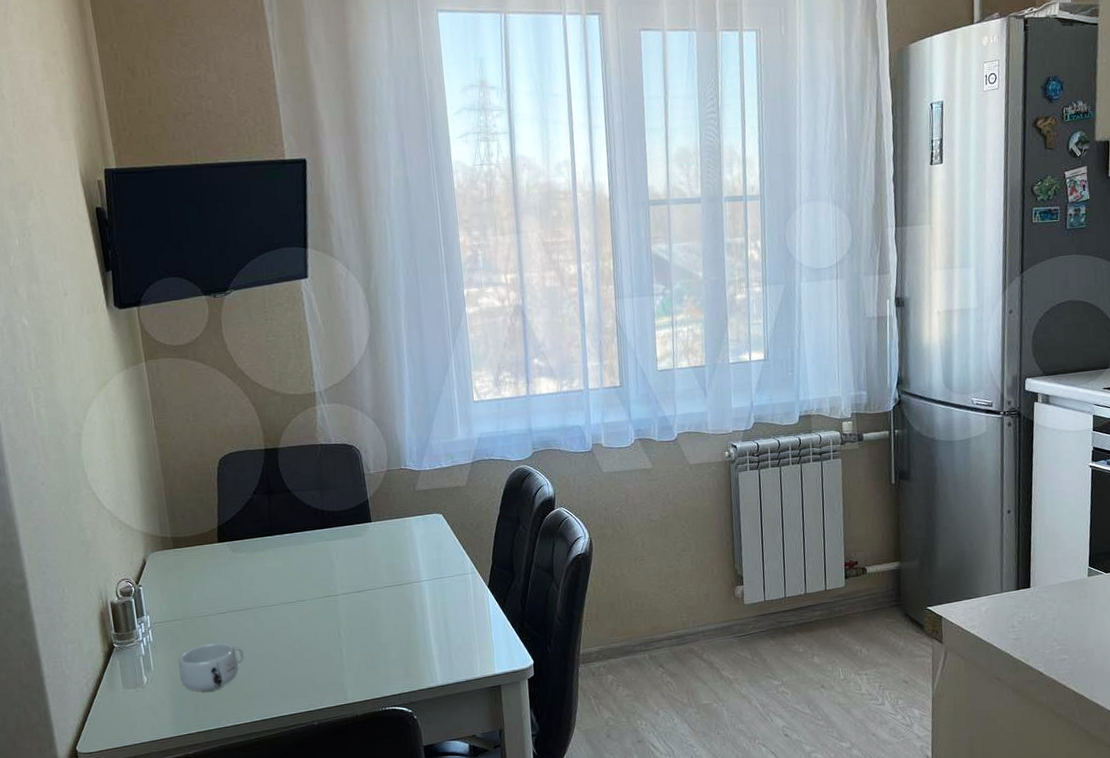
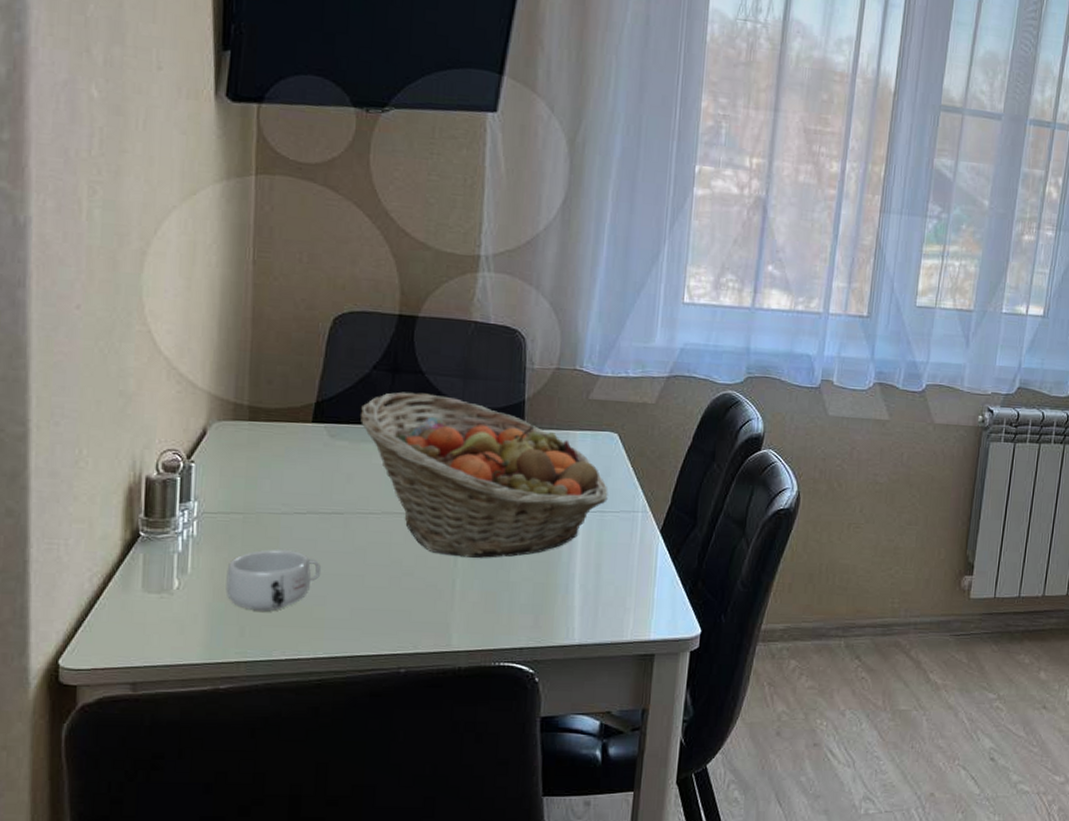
fruit basket: none [249,506,444,629] -> present [359,391,608,558]

